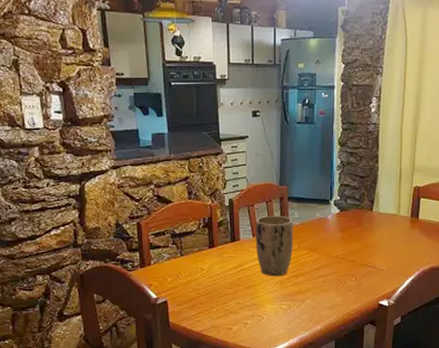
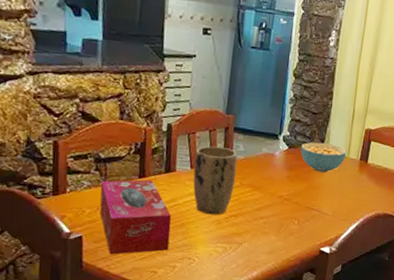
tissue box: none [178,250,240,315] -> present [99,179,172,255]
cereal bowl: none [352,203,397,231] -> present [300,142,347,173]

